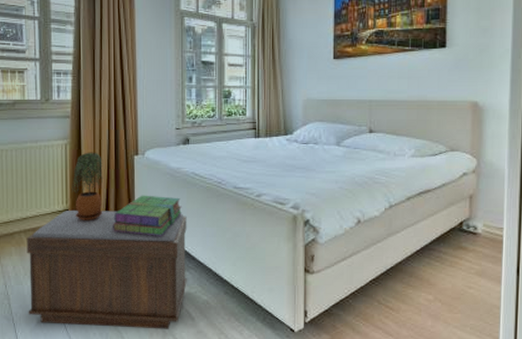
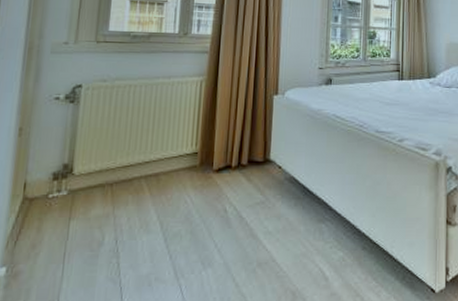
bench: present [26,211,187,329] -> none [139,154,326,292]
potted plant: present [72,152,103,220] -> none [203,90,239,165]
stack of books: present [112,195,182,236] -> none [244,138,321,183]

